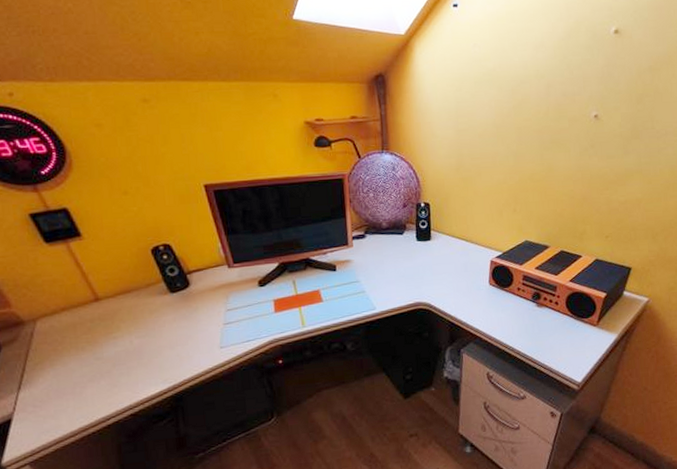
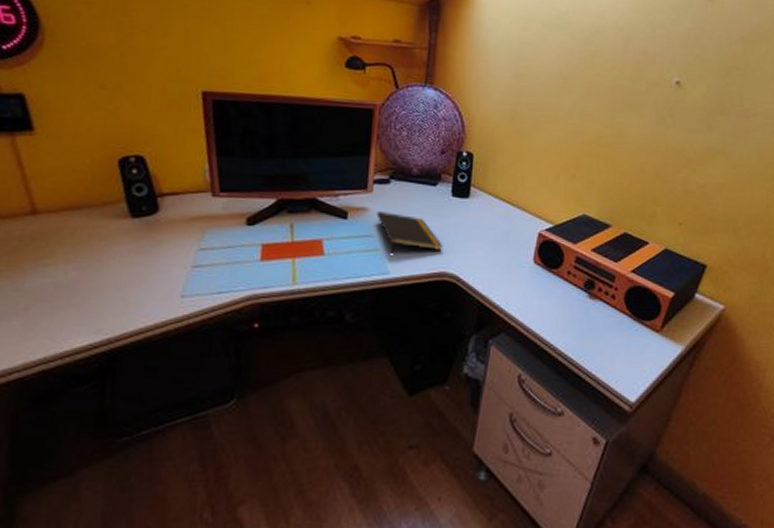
notepad: none [358,261,416,293] -> present [376,211,444,254]

